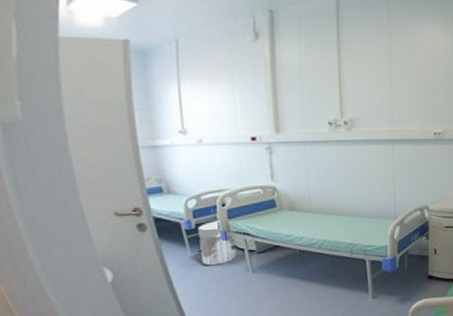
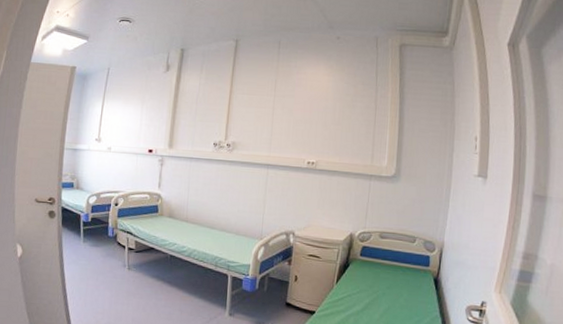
waste bin: present [196,219,238,266] -> none [89,216,121,257]

